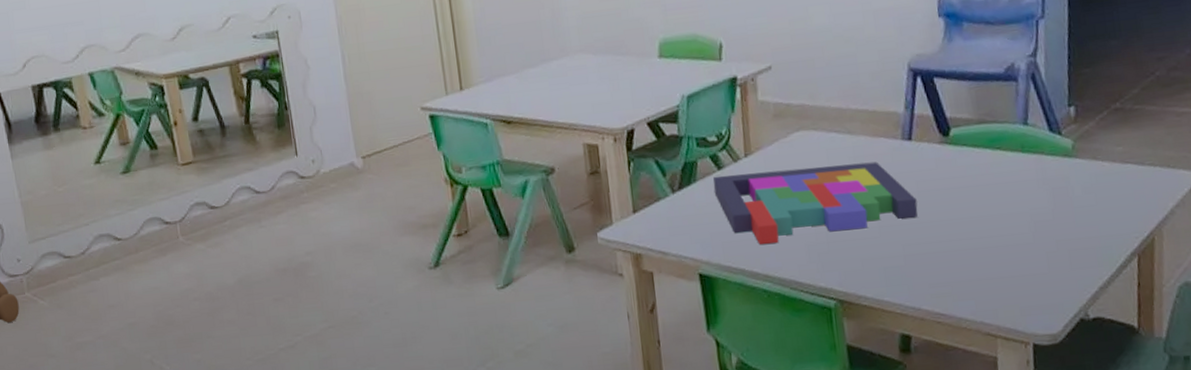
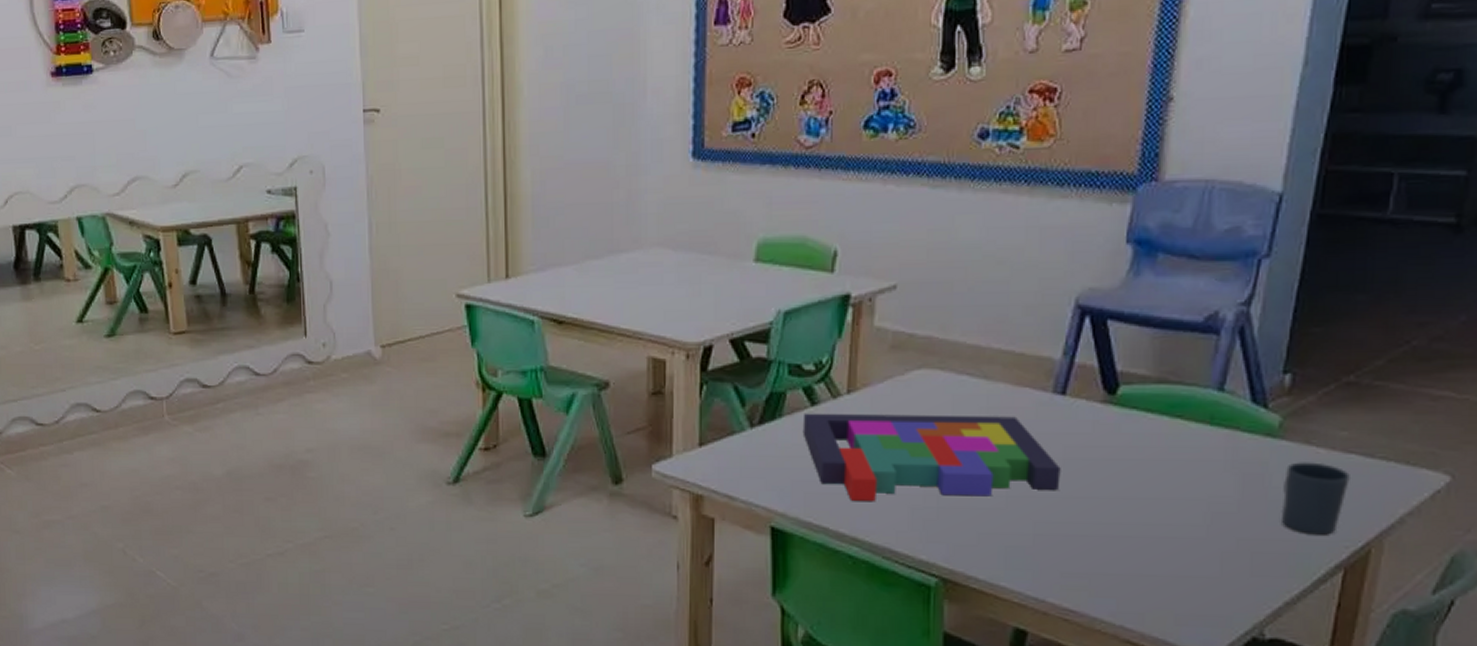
mug: none [1083,173,1130,230] -> present [1281,462,1350,535]

